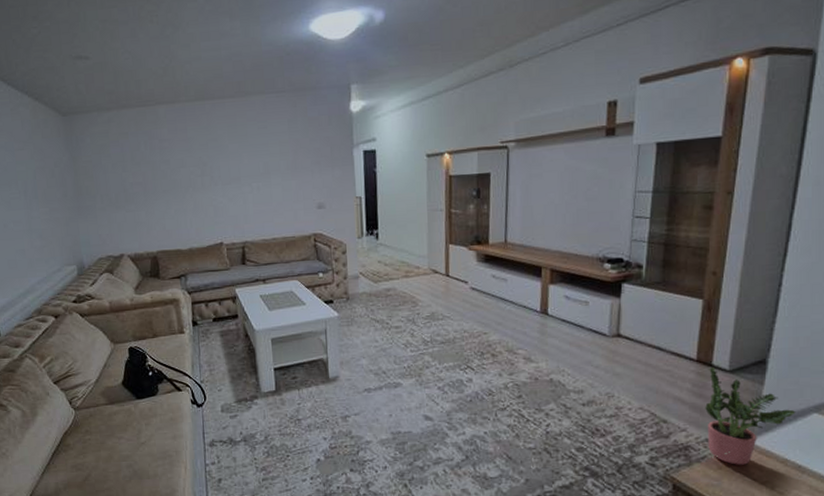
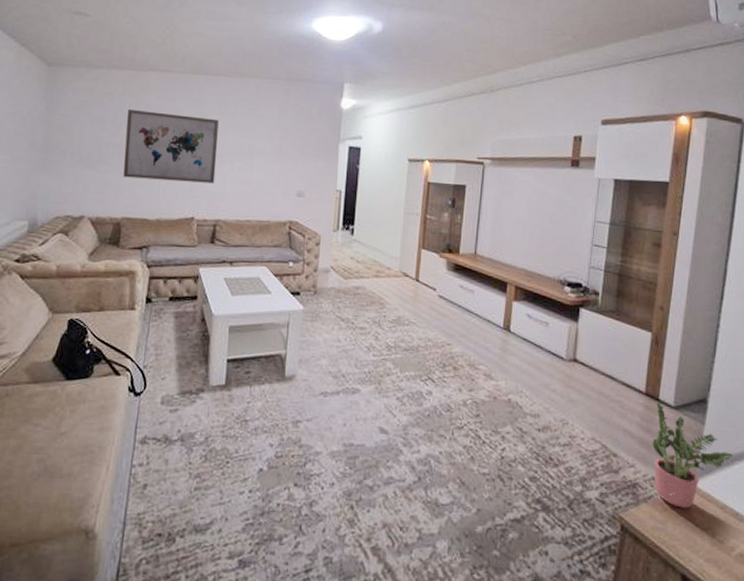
wall art: none [143,143,237,213] -> present [123,108,219,184]

